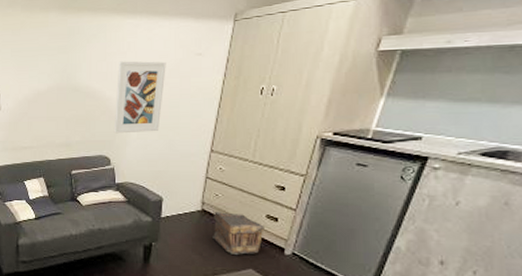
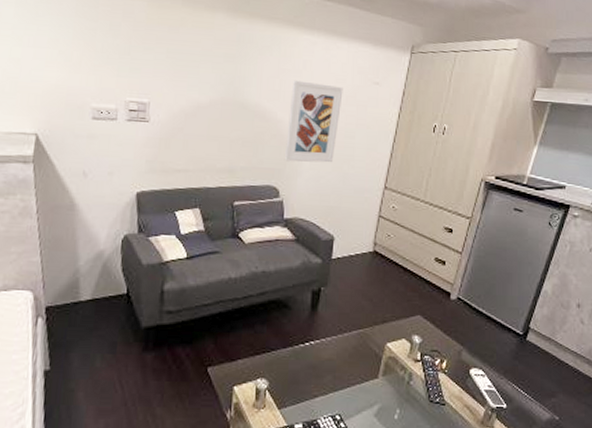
pouch: present [213,212,264,255] -> none [383,254,433,300]

